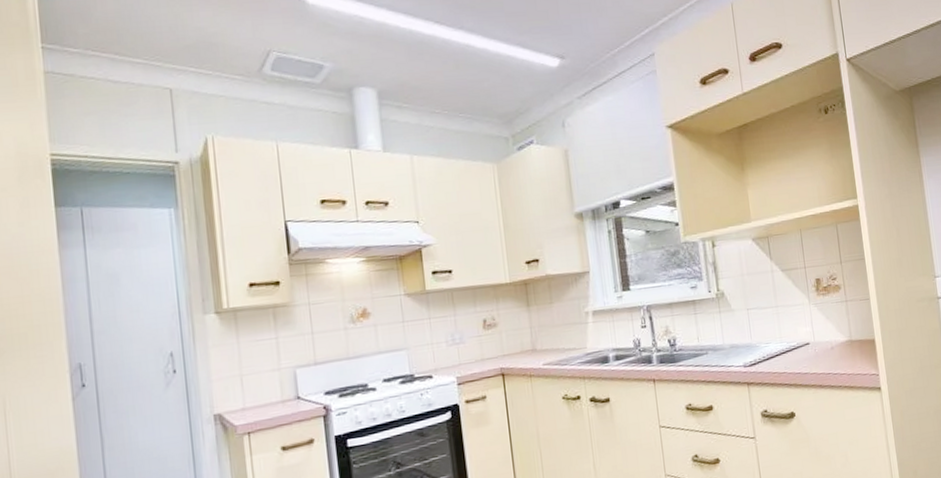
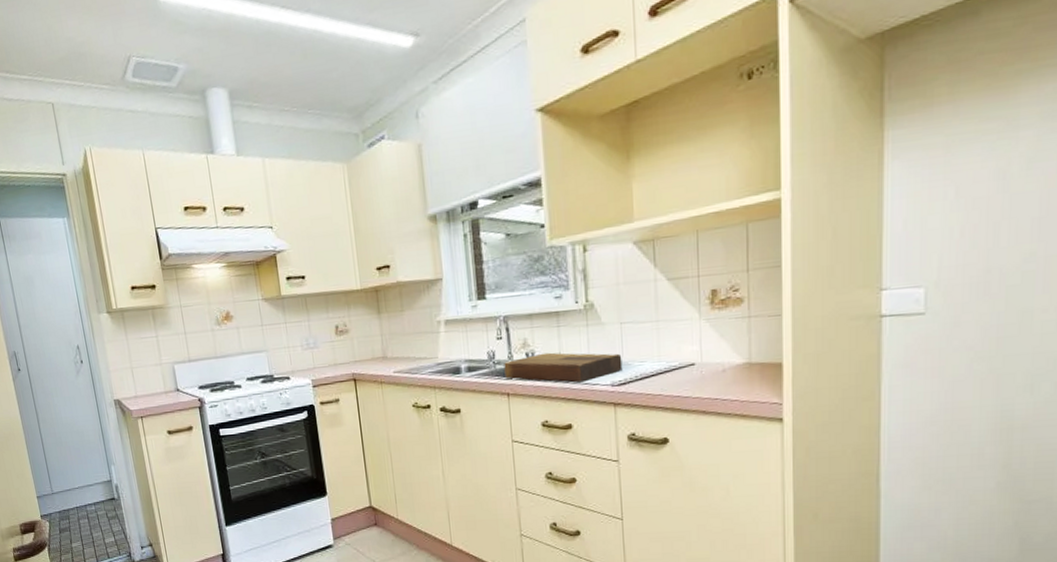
cutting board: none [649,336,752,366] -> present [504,352,623,383]

